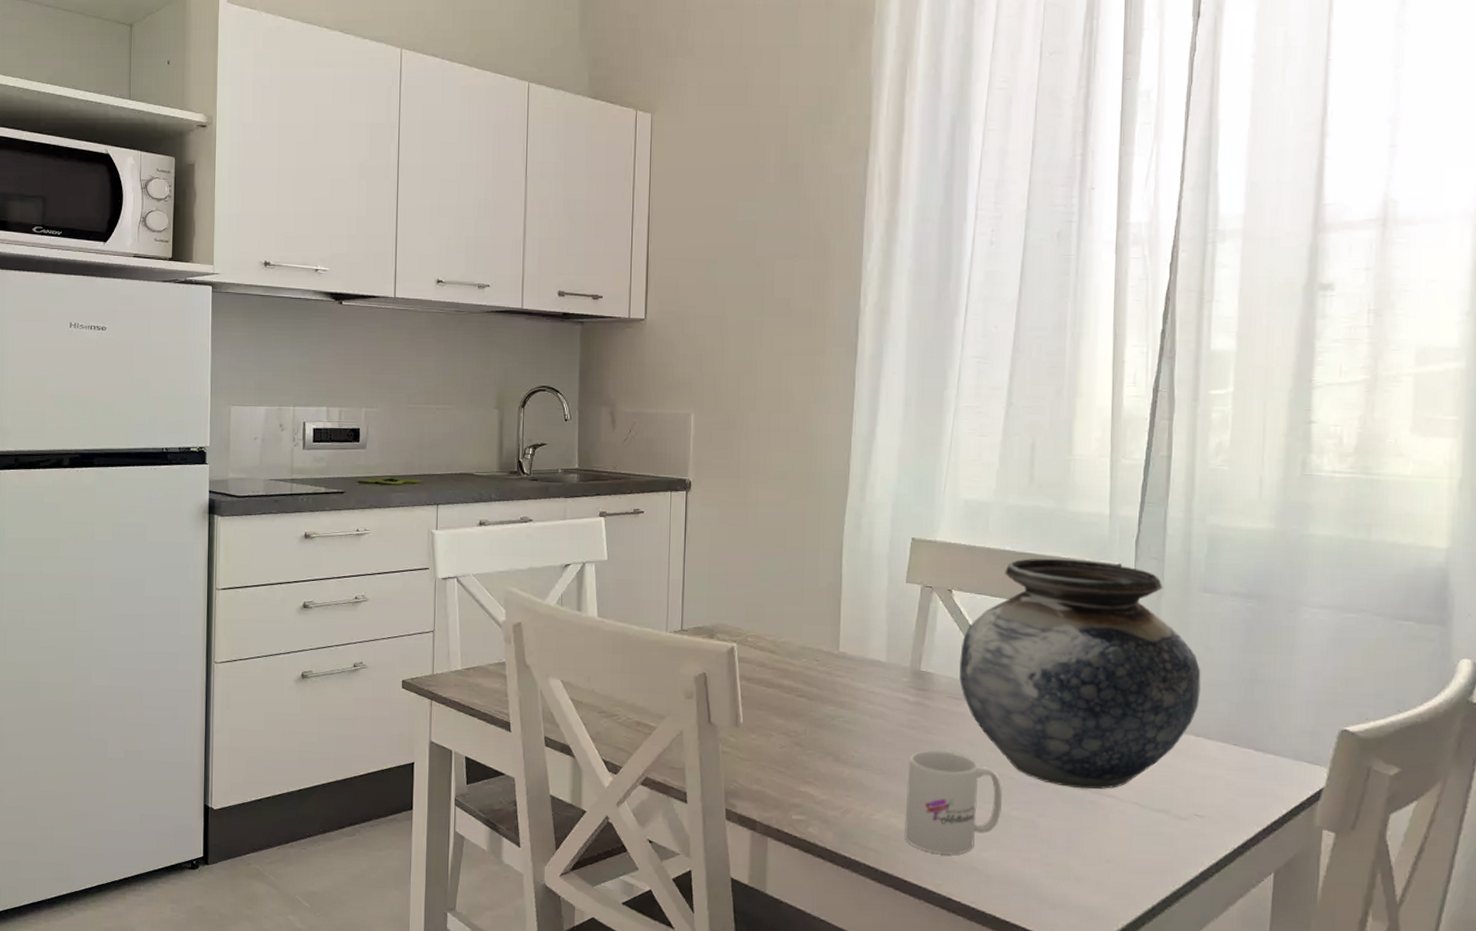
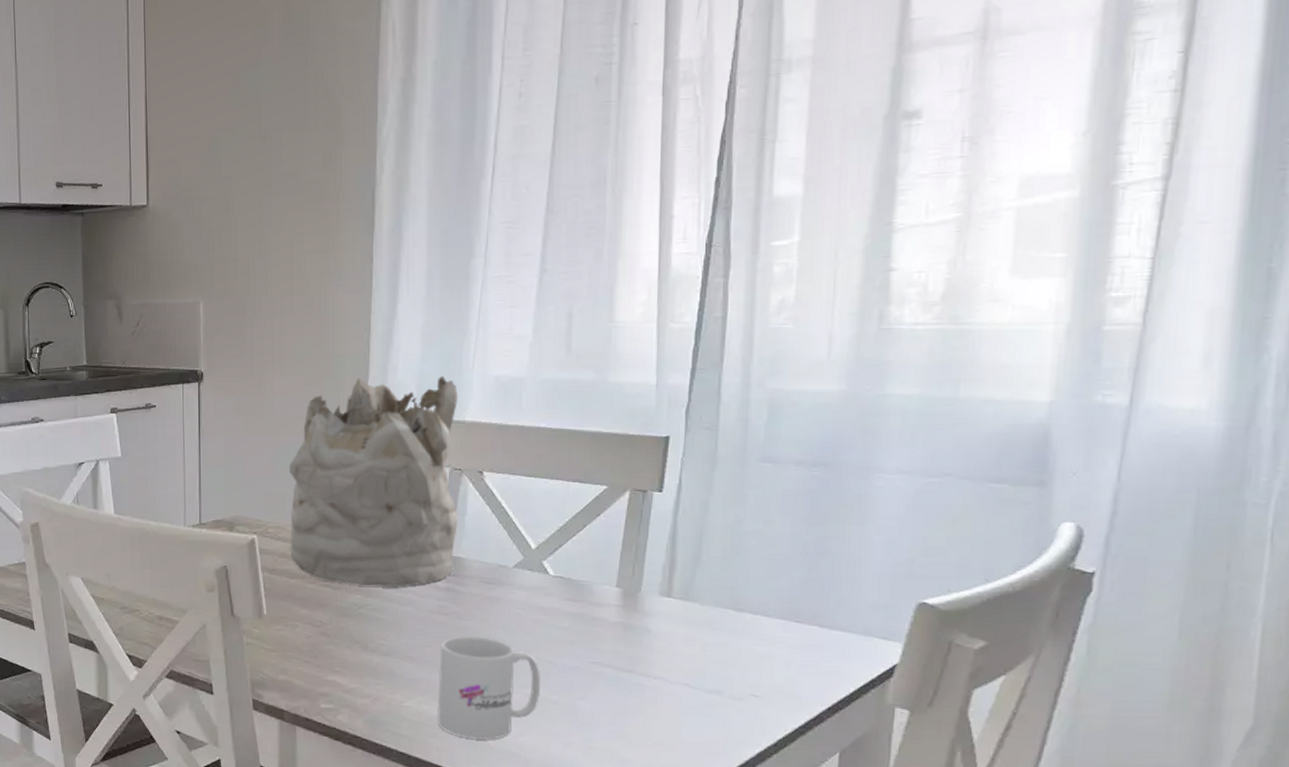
mineral sample: none [767,494,931,700] -> present [289,375,459,588]
vase: present [958,558,1201,789] -> none [491,433,759,672]

